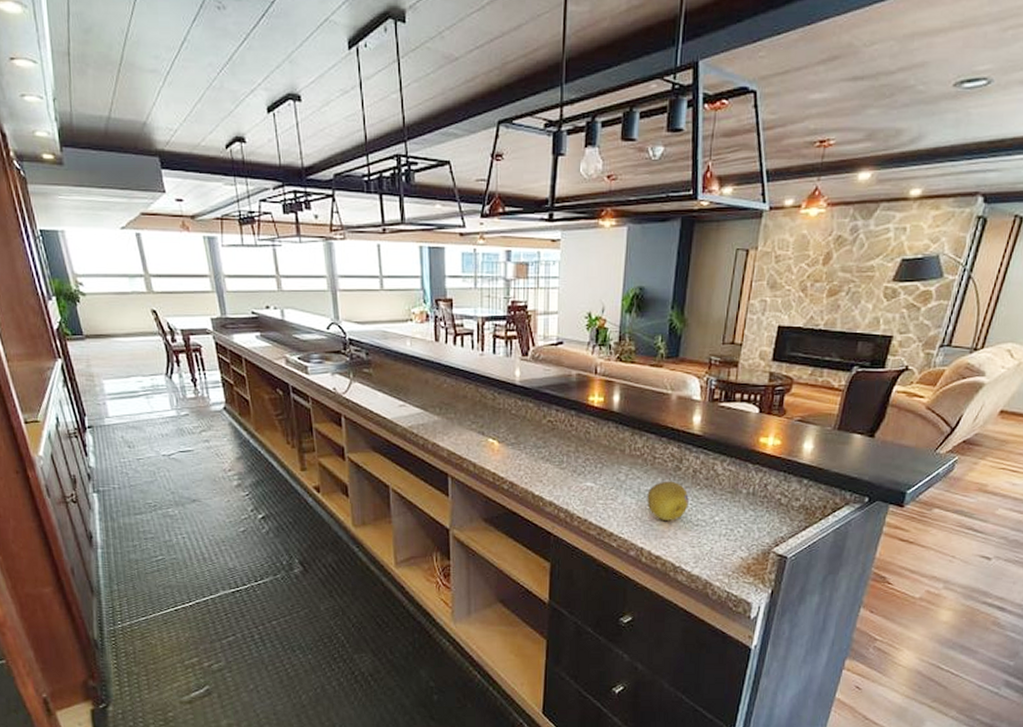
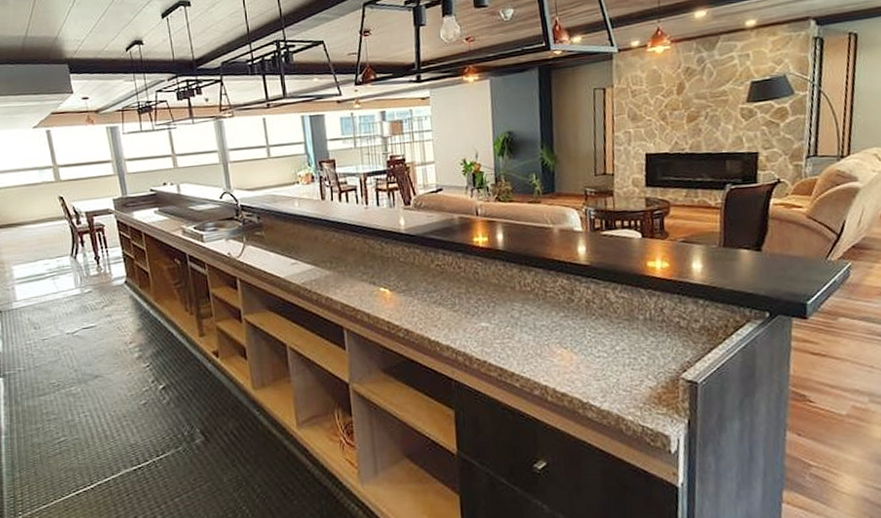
fruit: present [647,481,689,521] -> none [543,313,587,355]

